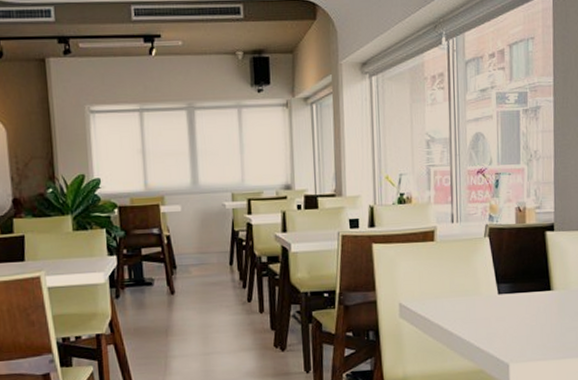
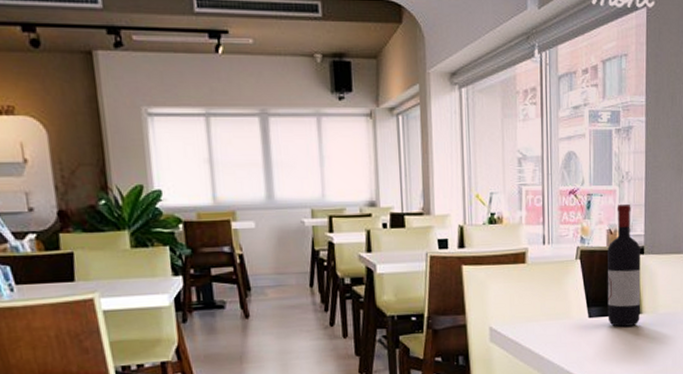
wine bottle: none [516,183,552,304] -> present [607,205,641,327]

